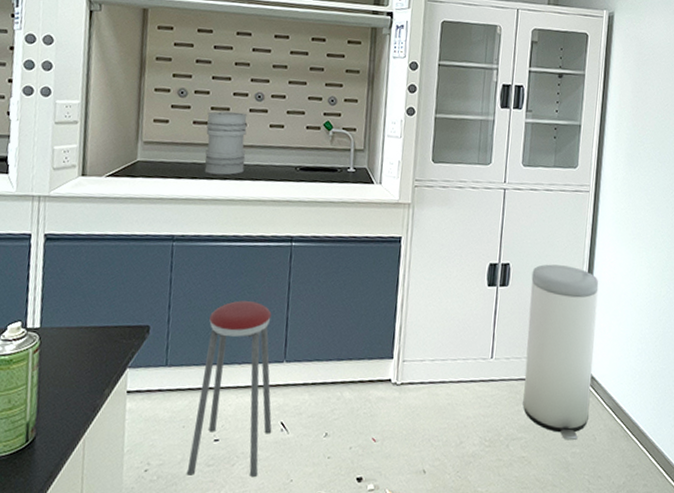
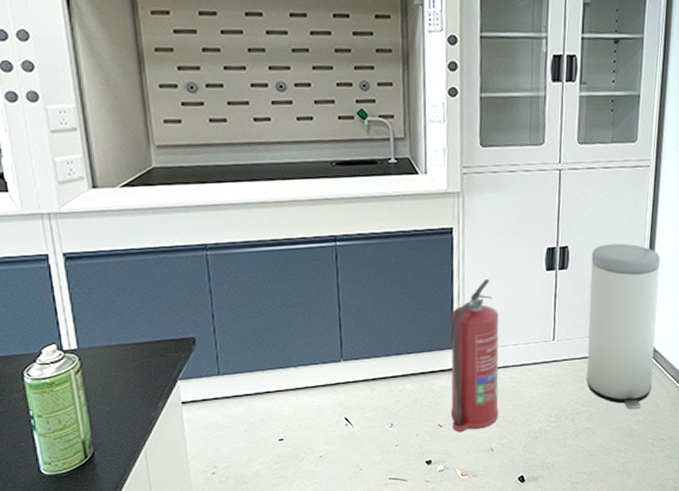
music stool: present [187,300,272,478] -> none [256,305,337,474]
container: present [204,111,248,176] -> none [224,105,274,177]
fire extinguisher: none [385,289,440,450] -> present [450,278,499,433]

